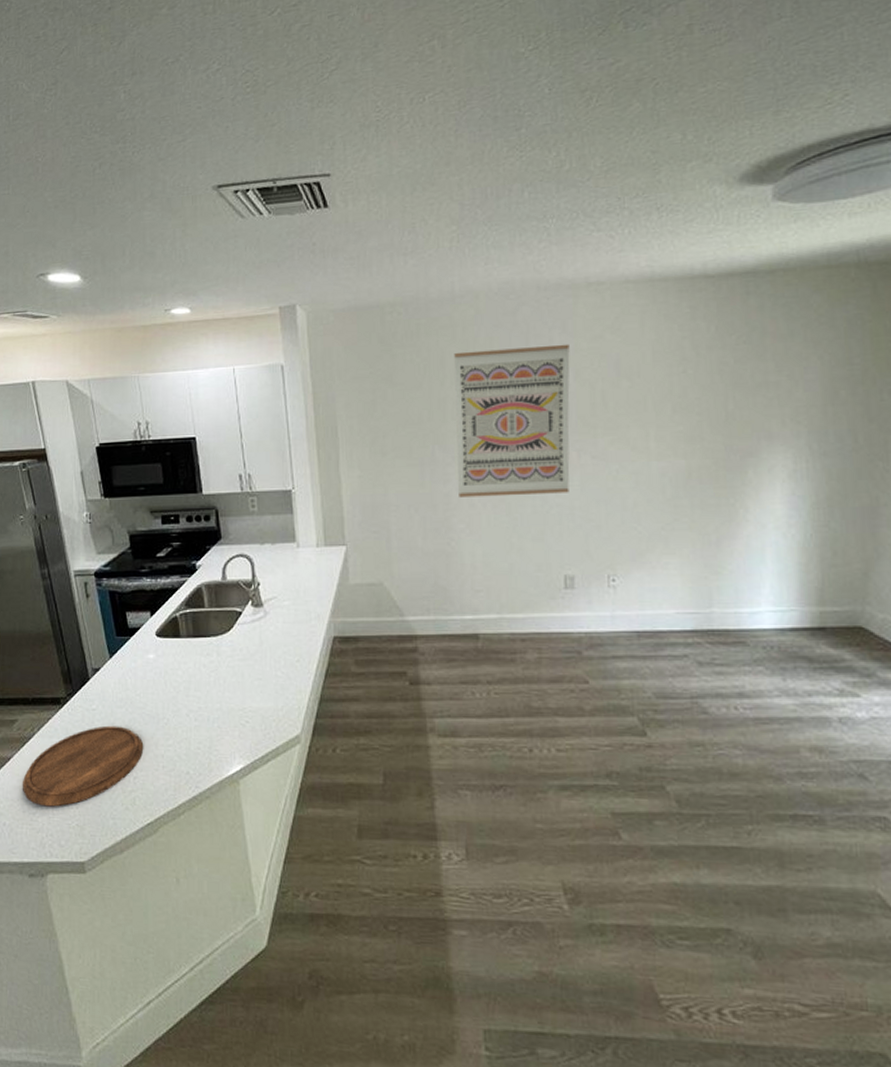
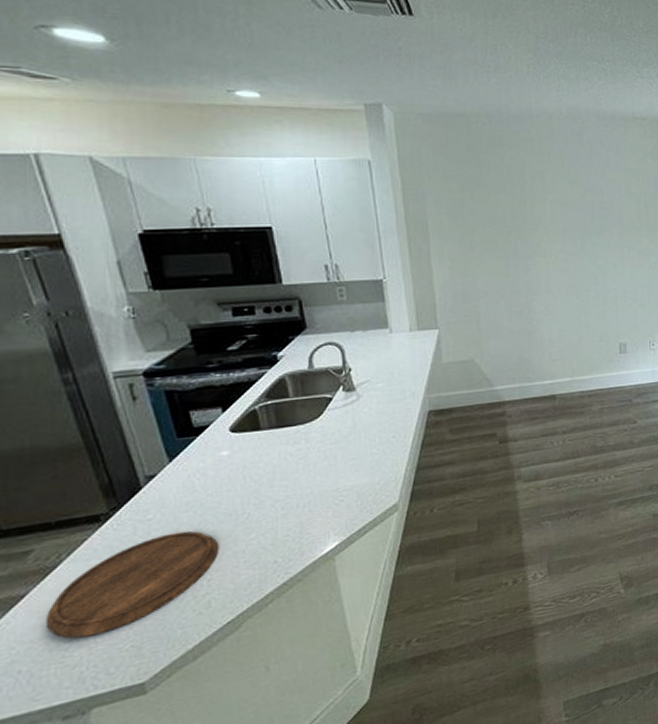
wall art: present [454,343,570,498] -> none [532,163,623,285]

